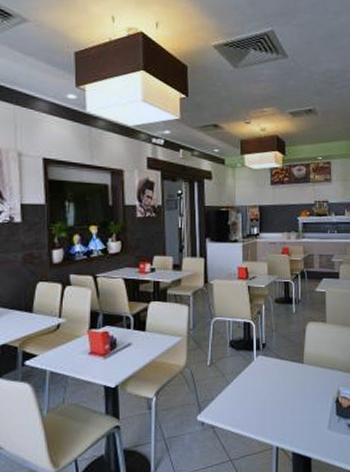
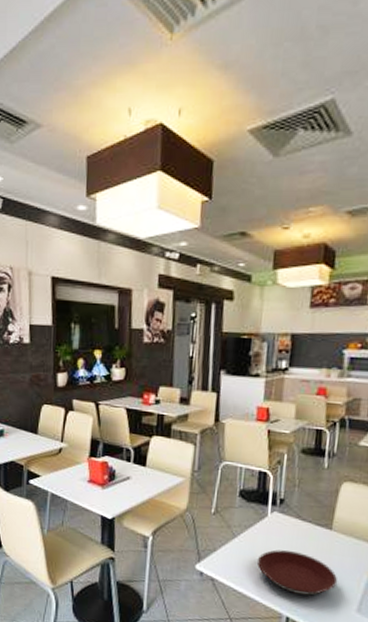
plate: none [248,387,312,424] -> present [256,549,338,596]

